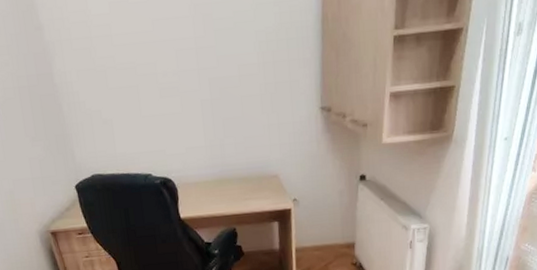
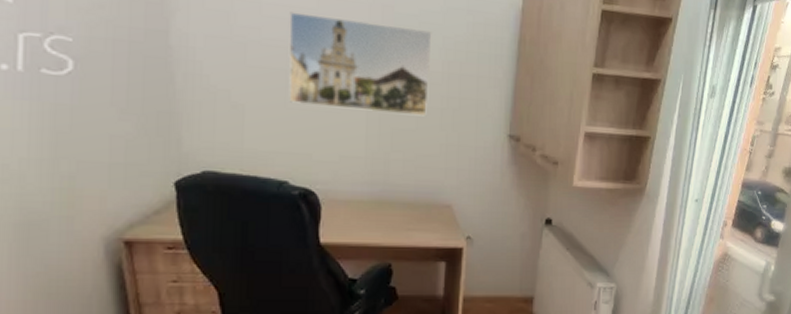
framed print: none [133,29,249,112] -> present [289,11,432,117]

